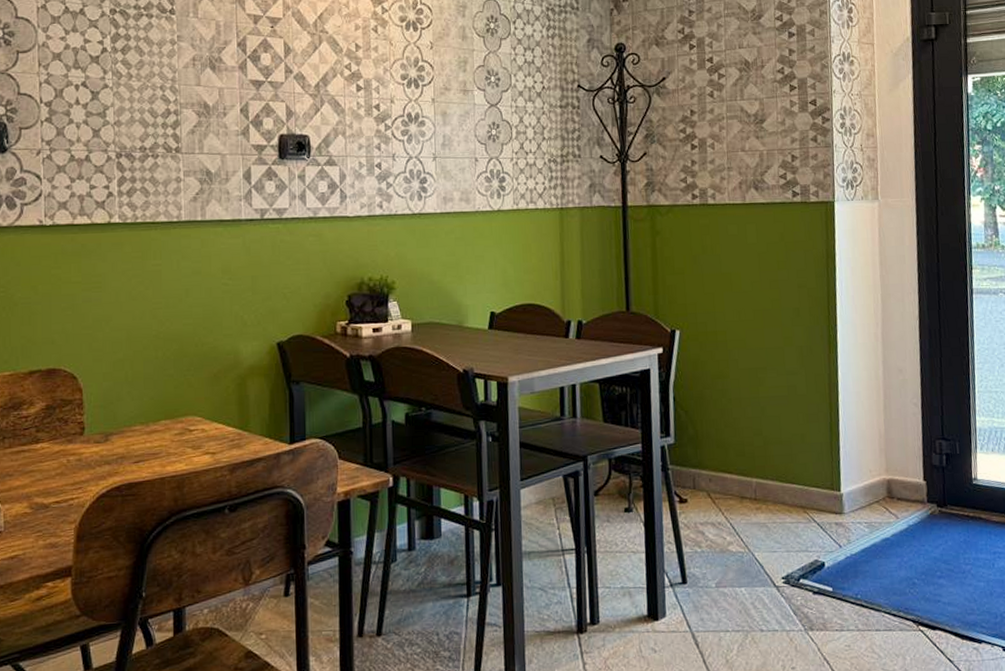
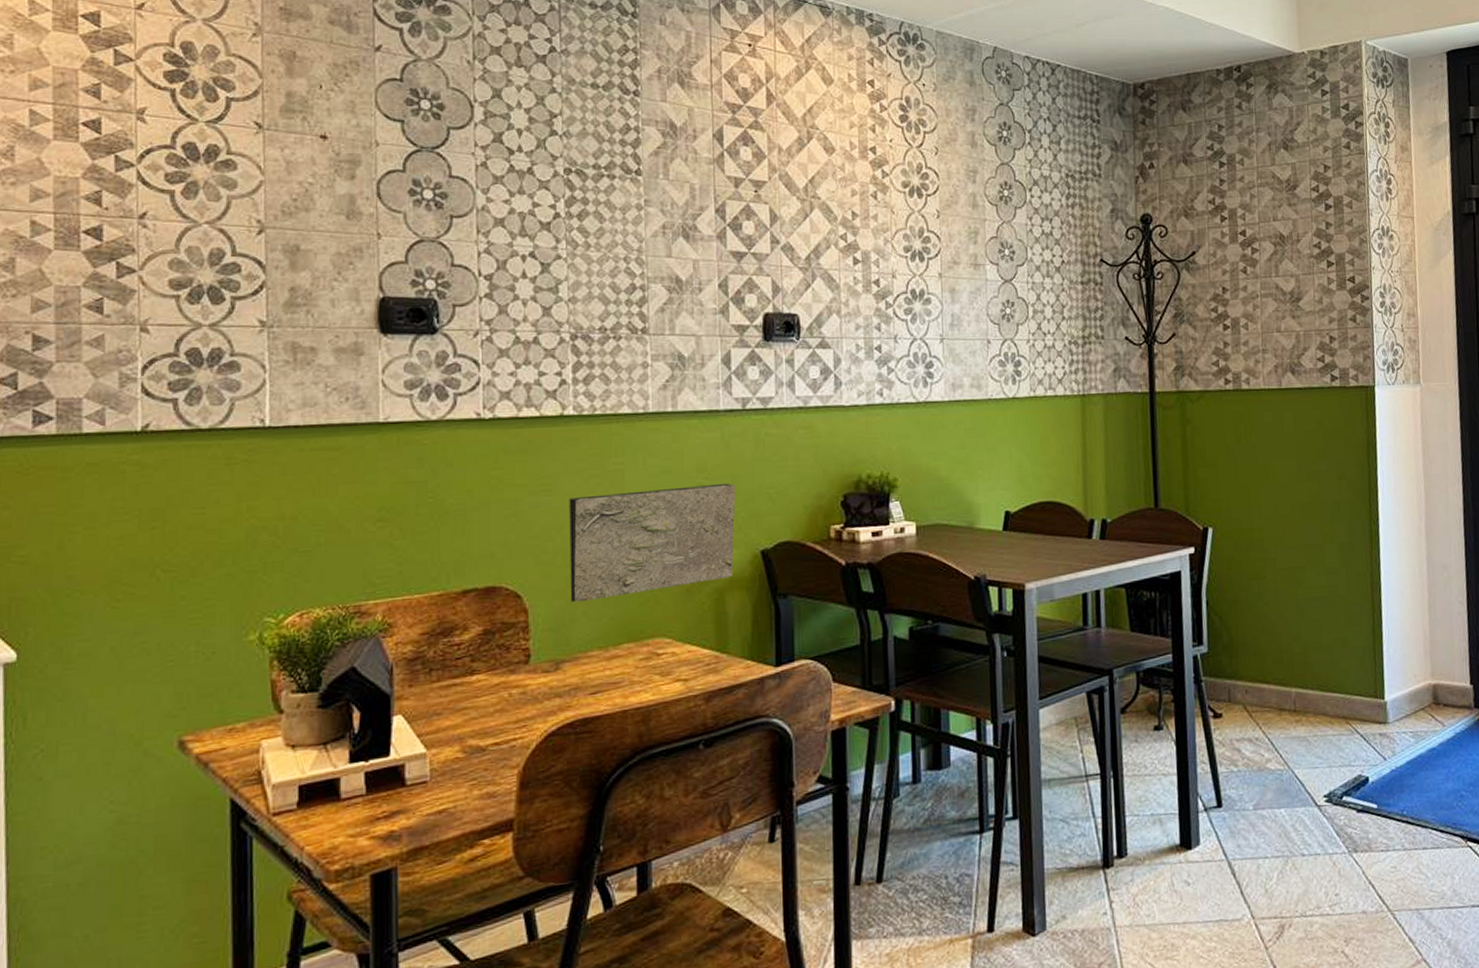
decorative slab: none [116,283,256,384] -> present [569,483,736,603]

